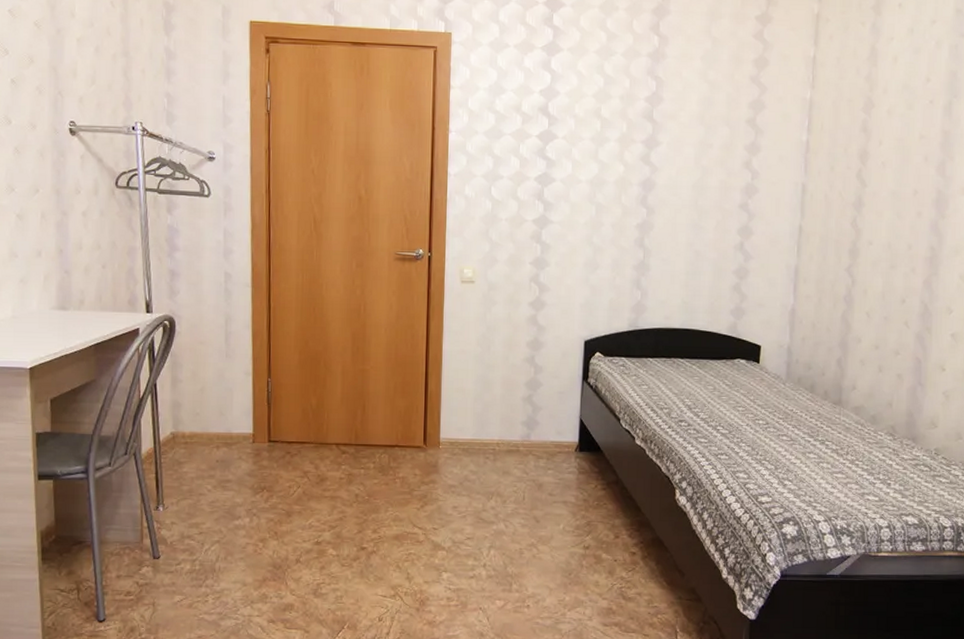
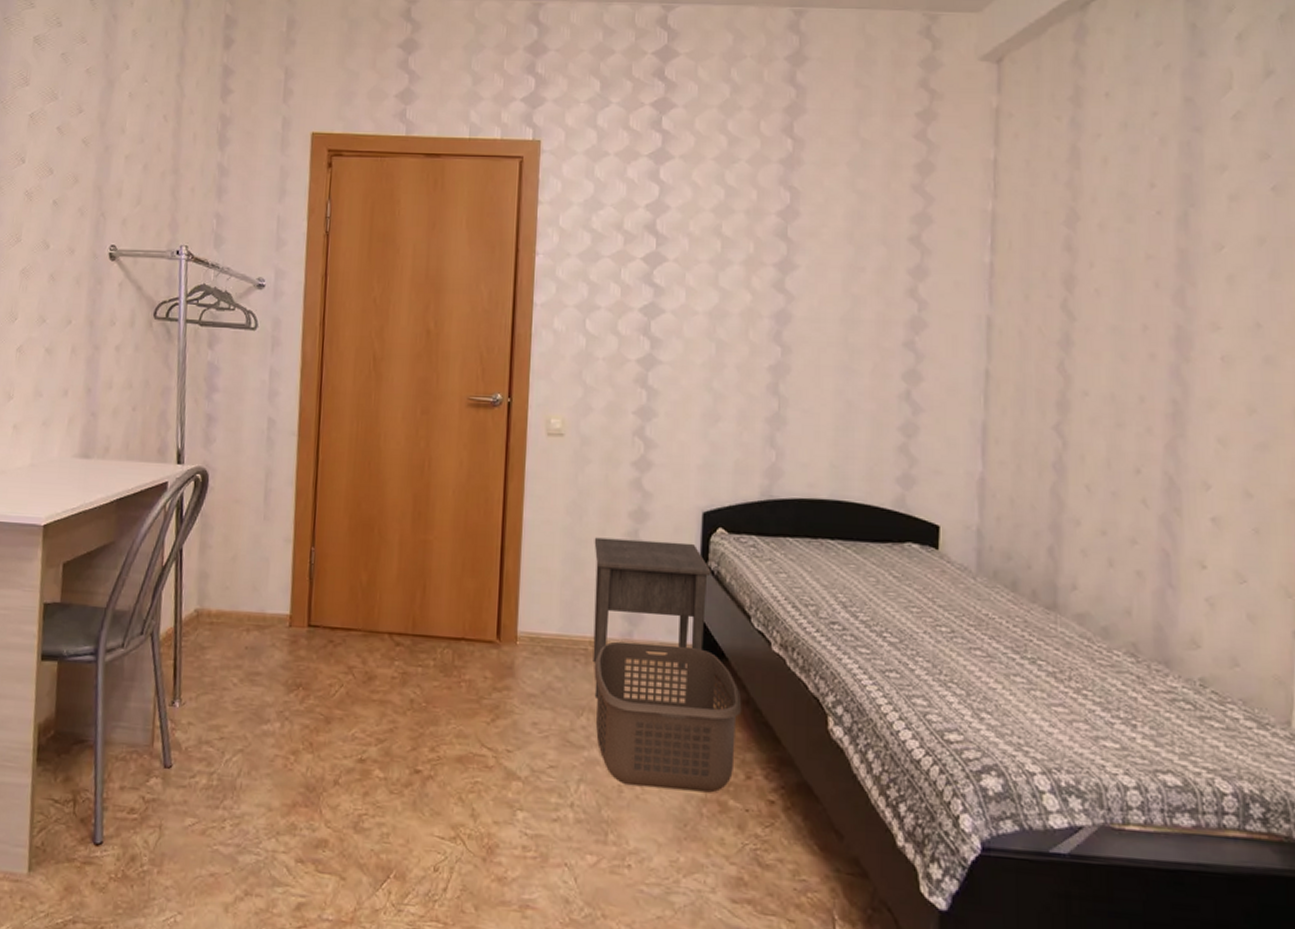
nightstand: none [499,363,591,486] -> present [593,537,711,699]
clothes hamper: none [500,442,613,550] -> present [594,641,742,793]

